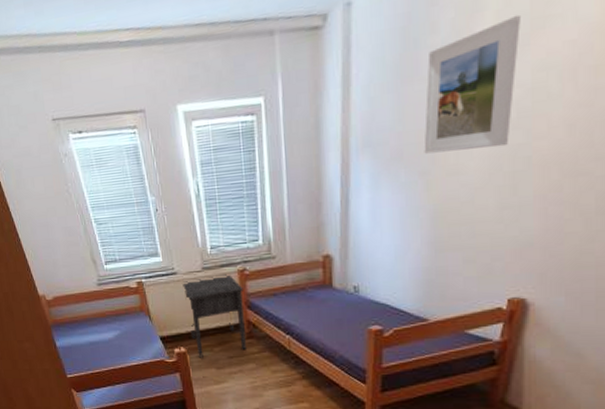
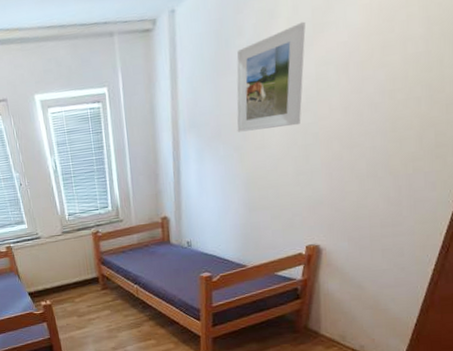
nightstand: present [182,274,246,358] -> none [46,236,102,309]

